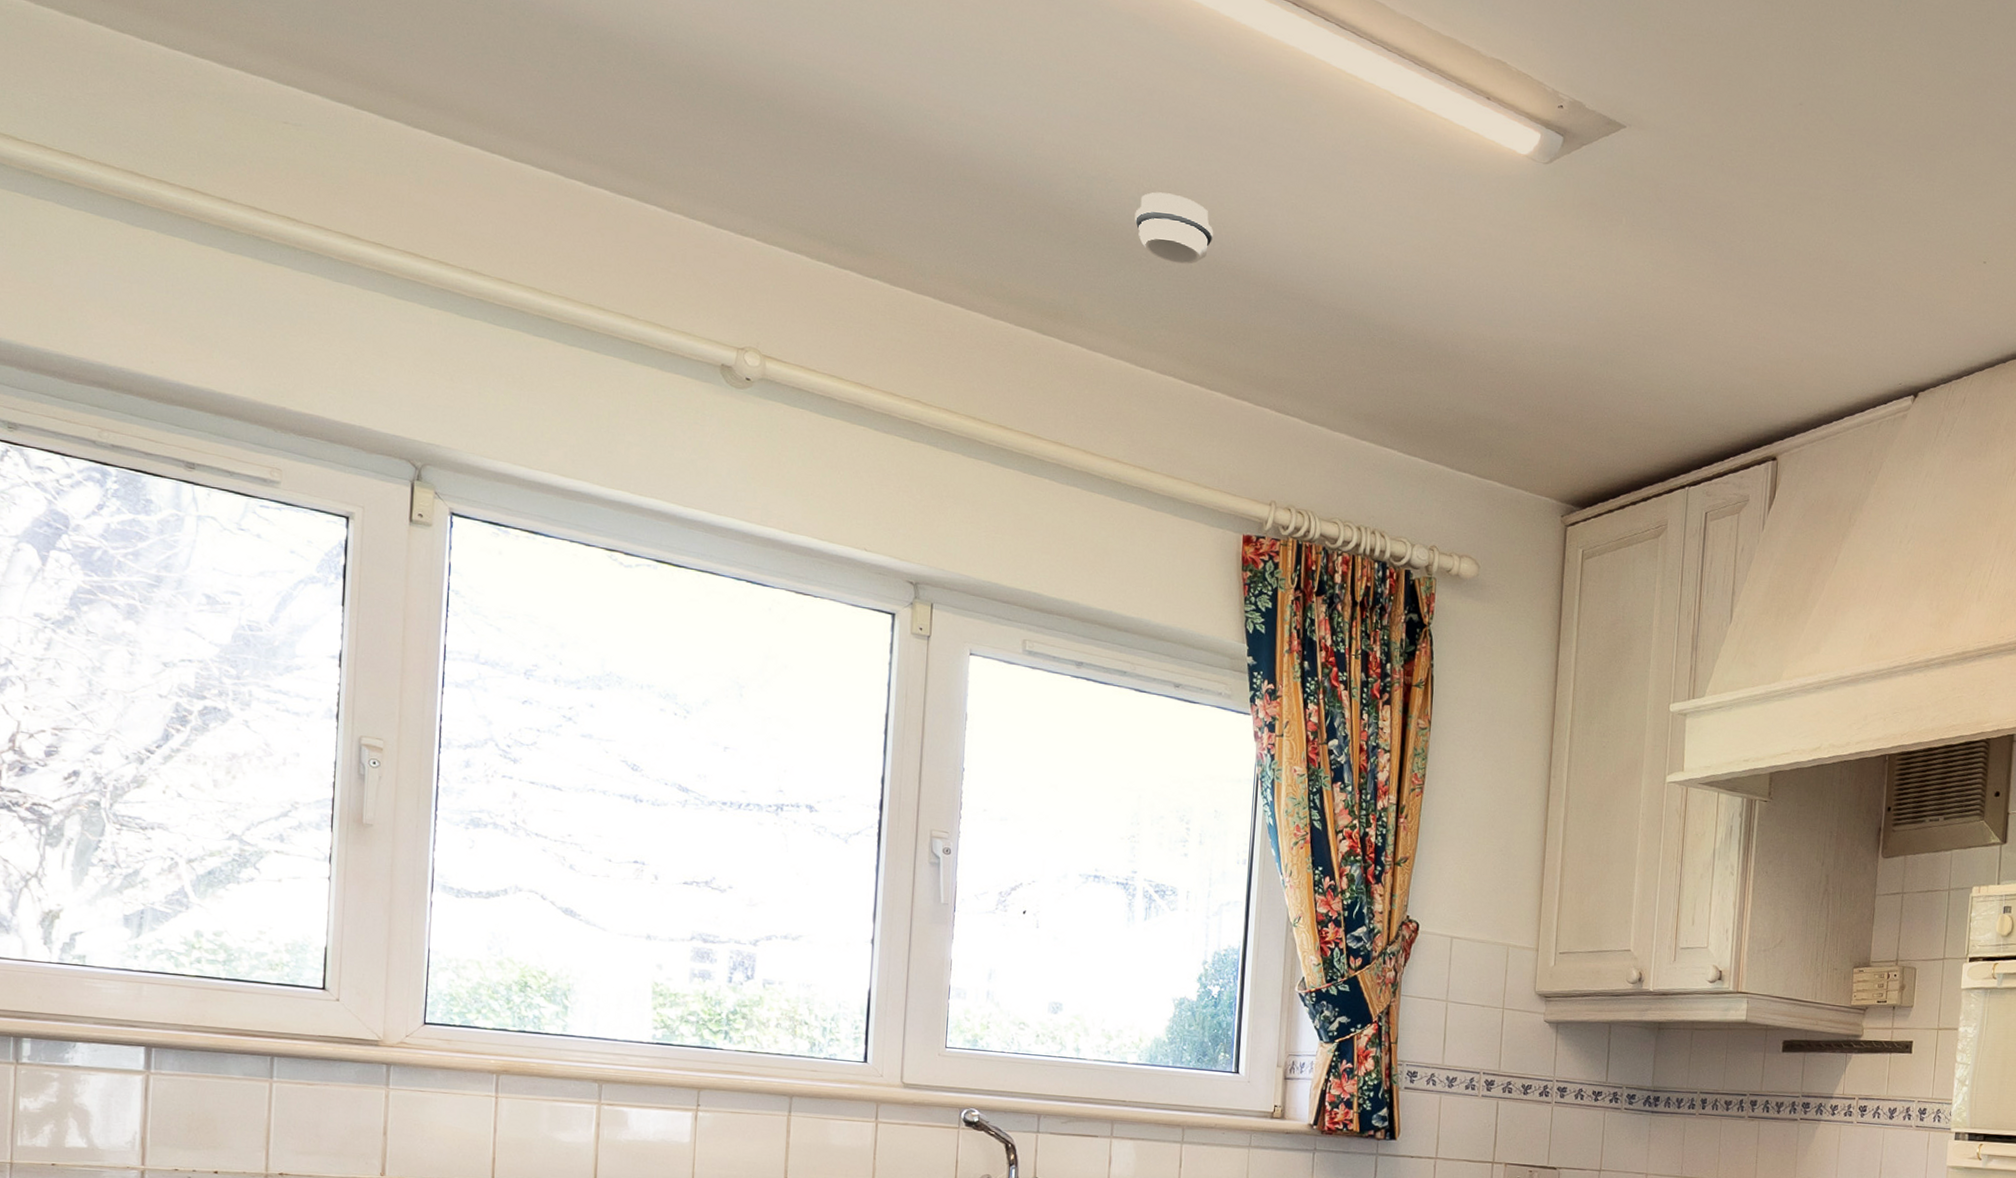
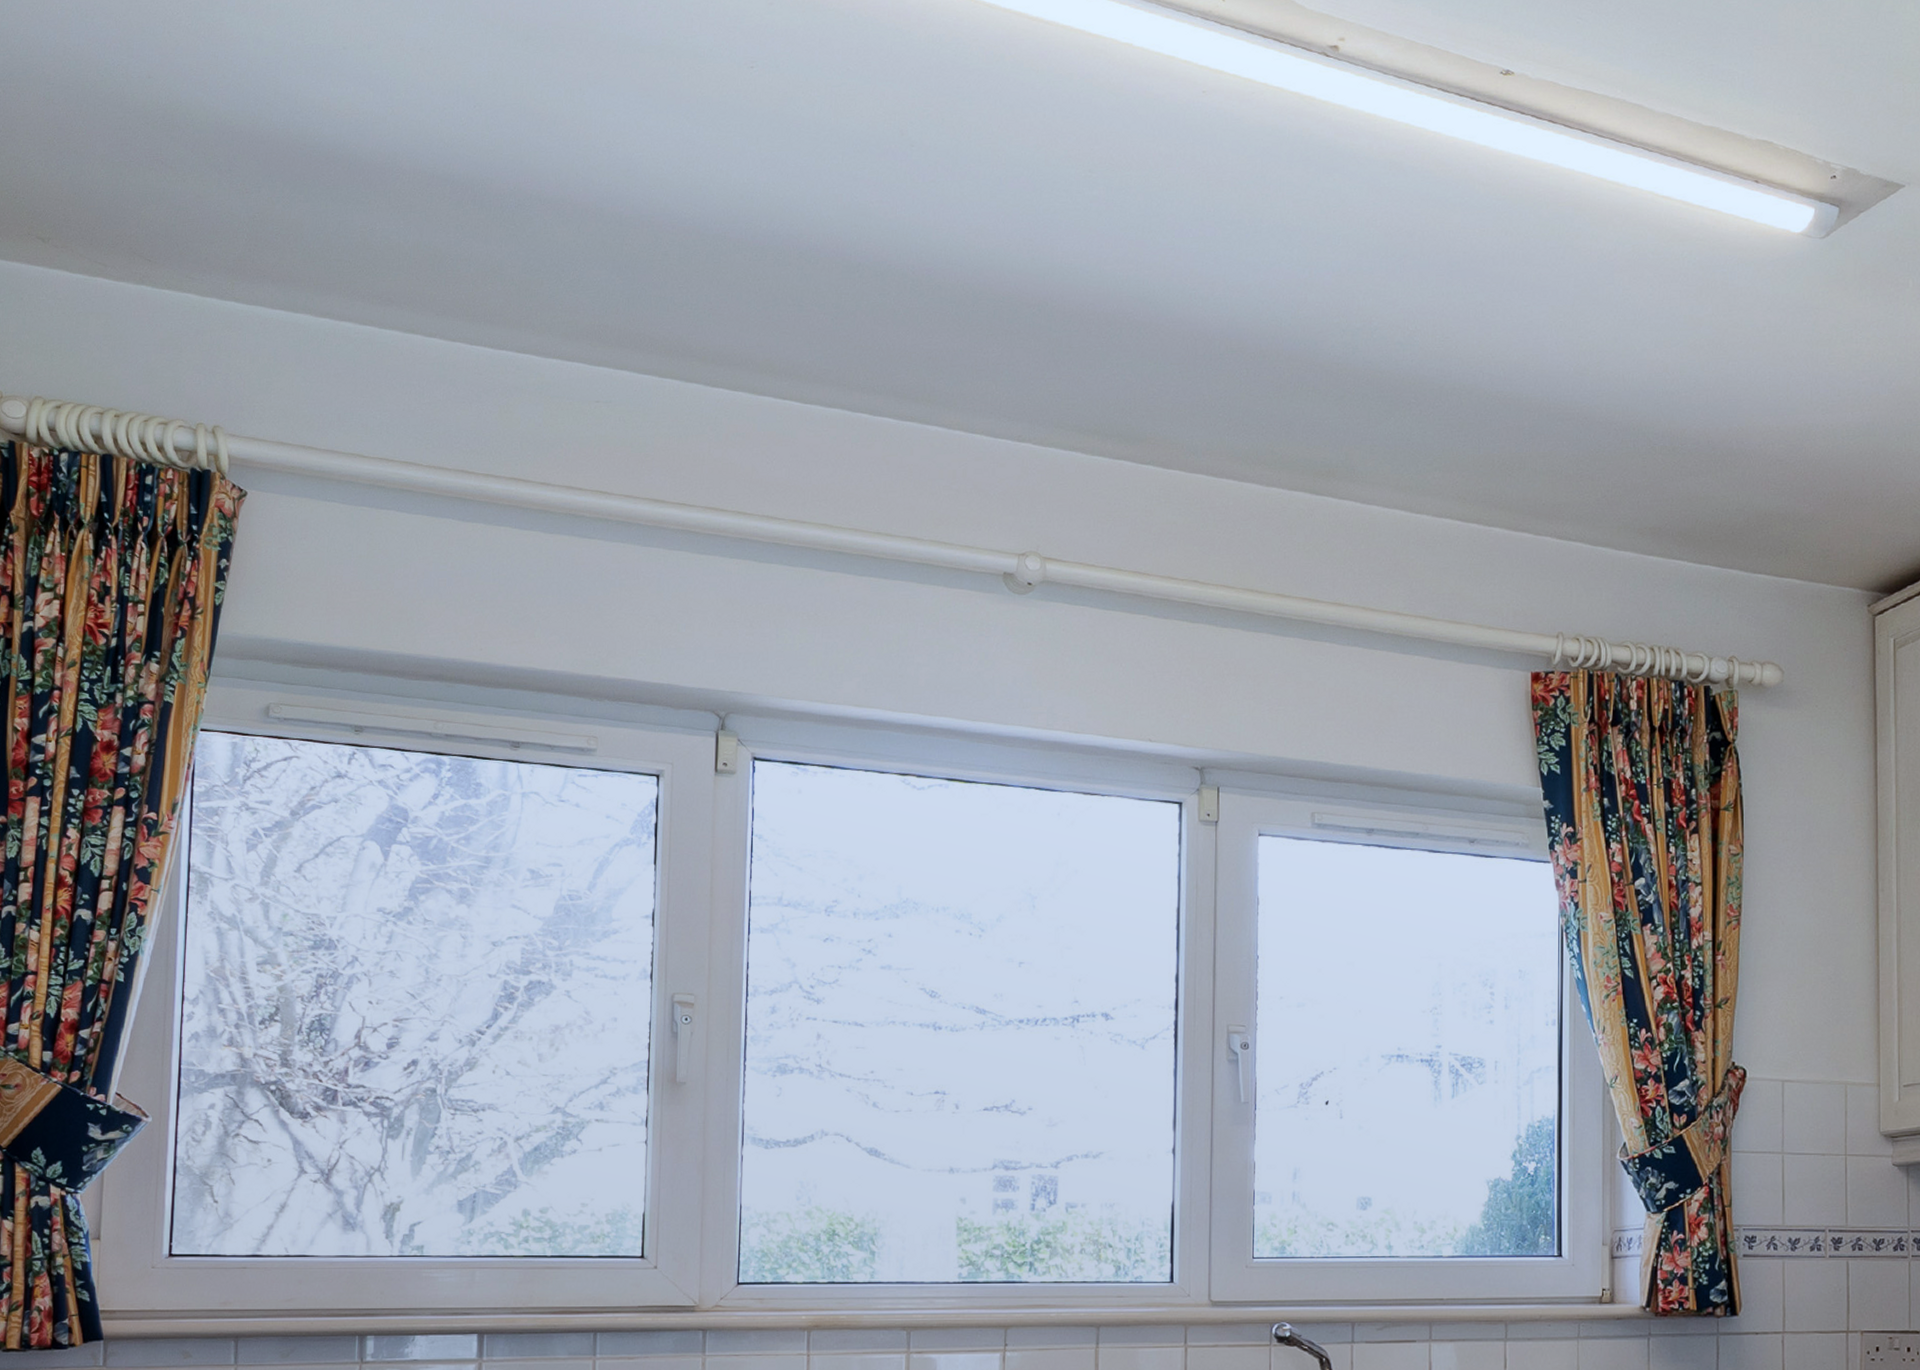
smoke detector: present [1134,192,1214,264] -> none [1401,332,1483,402]

